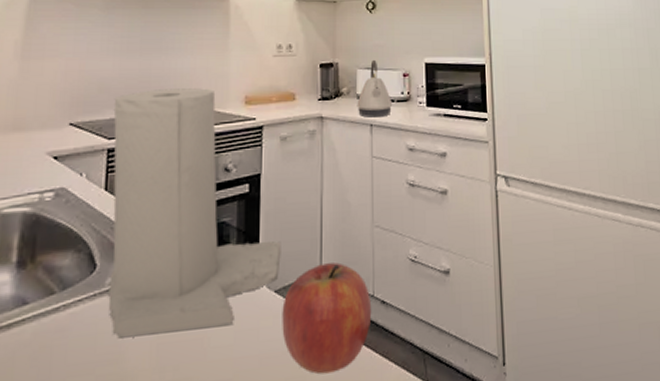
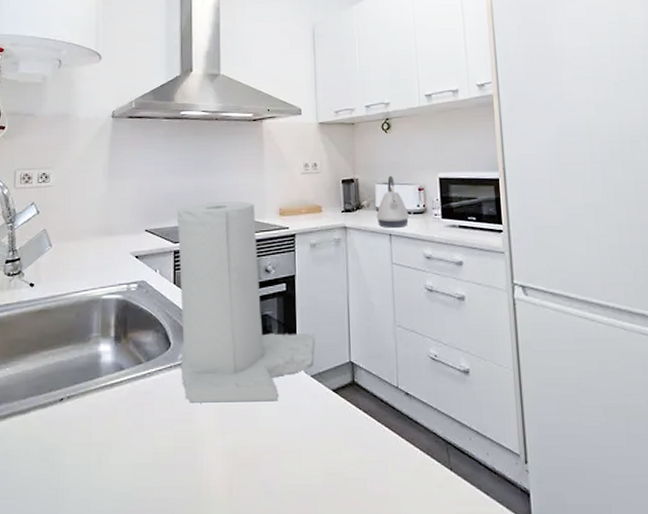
fruit: present [282,262,372,375] -> none [318,355,397,451]

